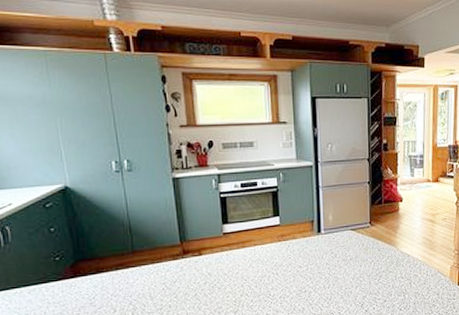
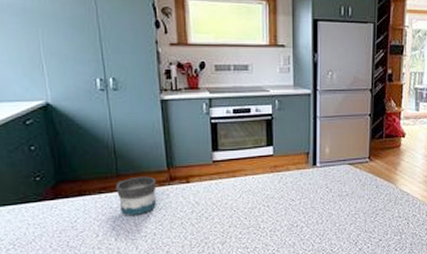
mug: none [131,251,171,290] -> present [115,176,157,216]

